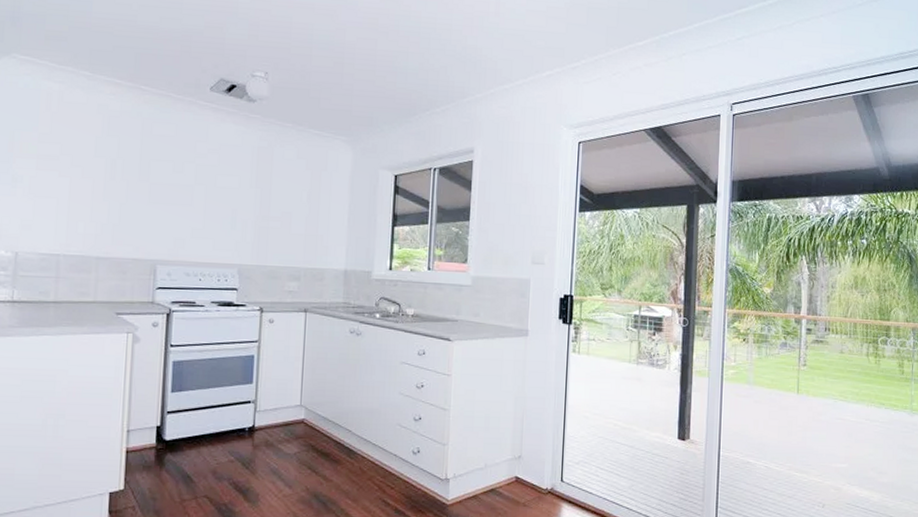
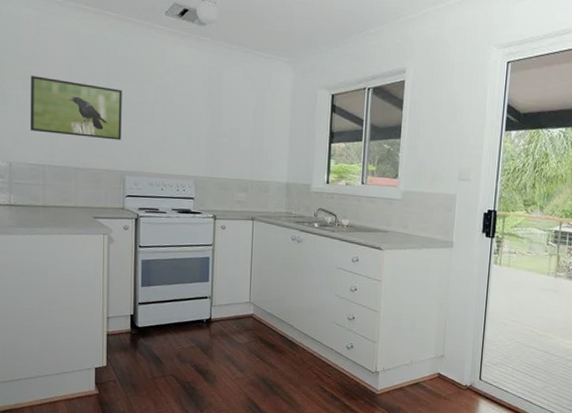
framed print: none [44,155,157,226] -> present [31,76,122,140]

